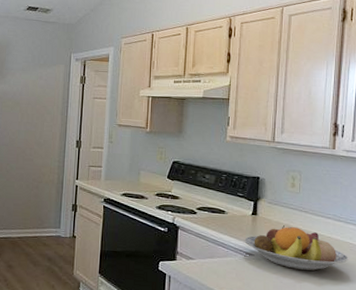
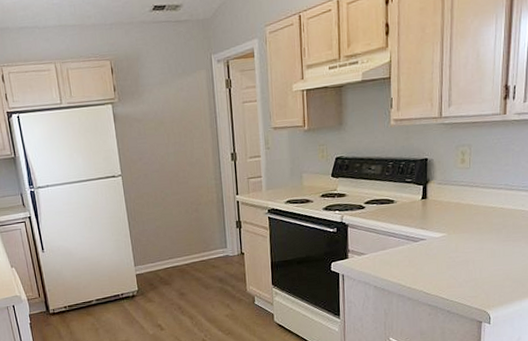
fruit bowl: present [244,225,348,271] -> none [415,204,521,246]

